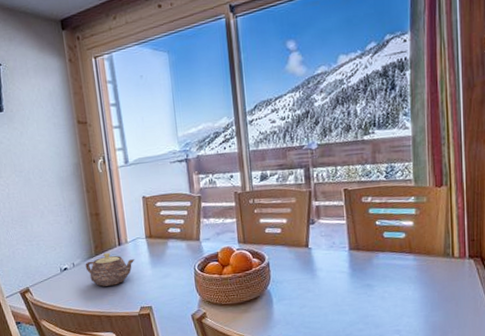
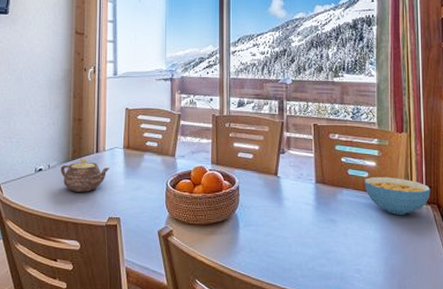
cereal bowl: none [401,234,473,273] -> present [364,176,431,215]

